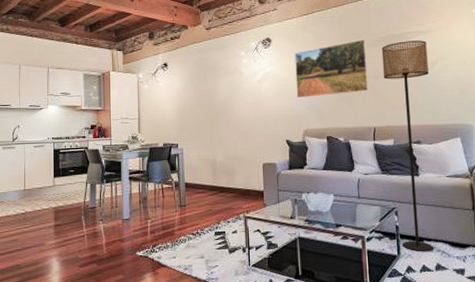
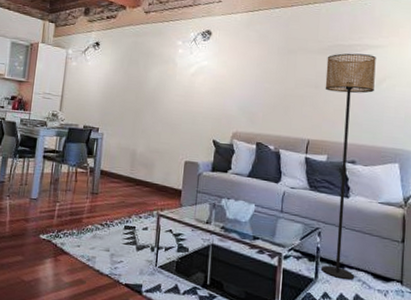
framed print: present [294,39,369,98] -> none [230,45,312,101]

